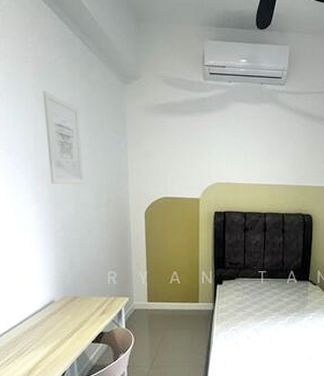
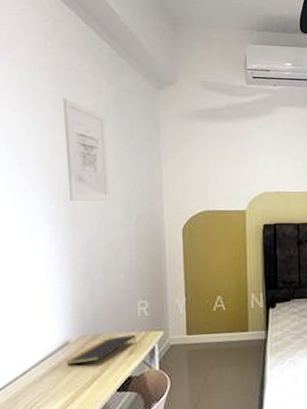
notepad: none [52,298,107,319] -> present [66,334,136,366]

